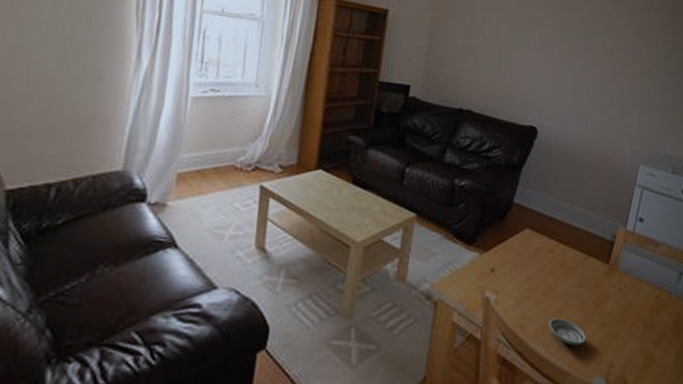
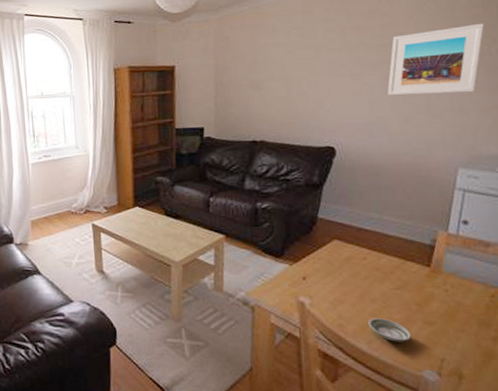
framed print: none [589,25,671,92] -> present [387,23,485,95]

